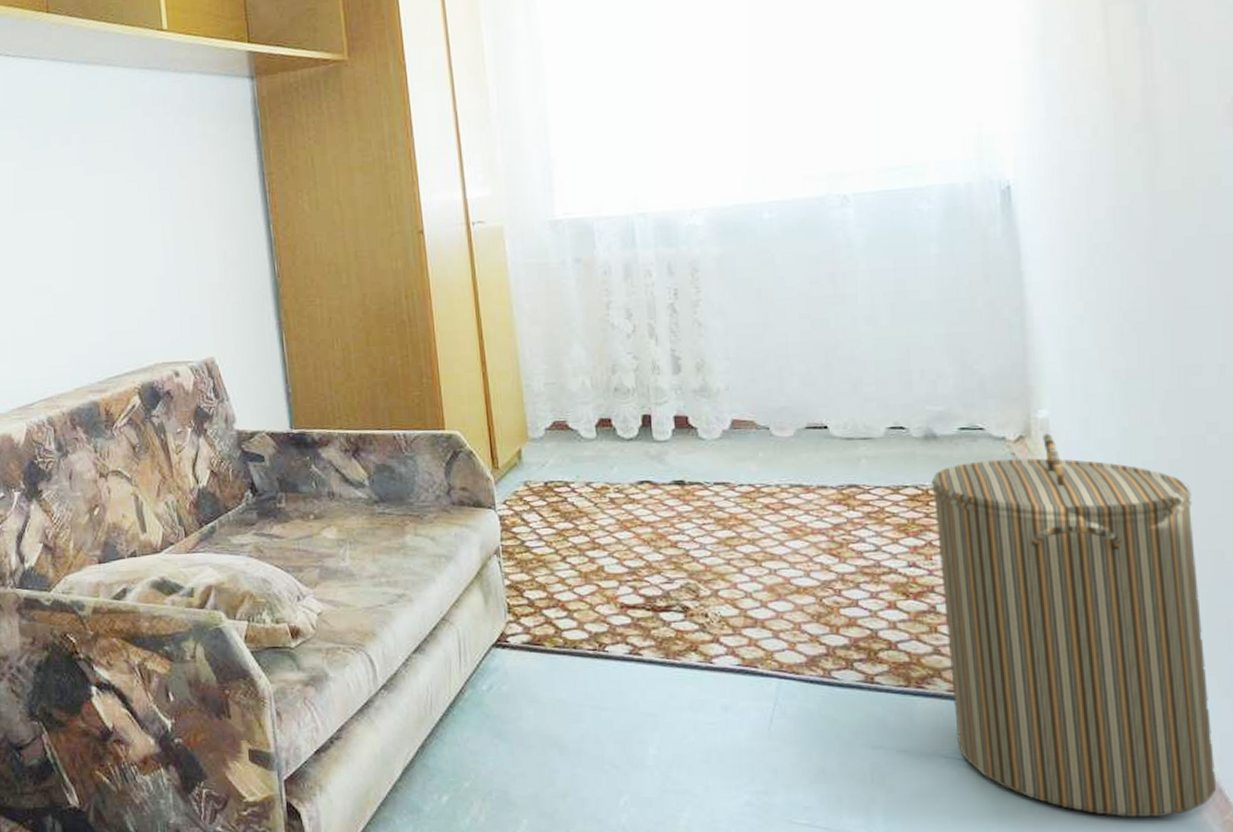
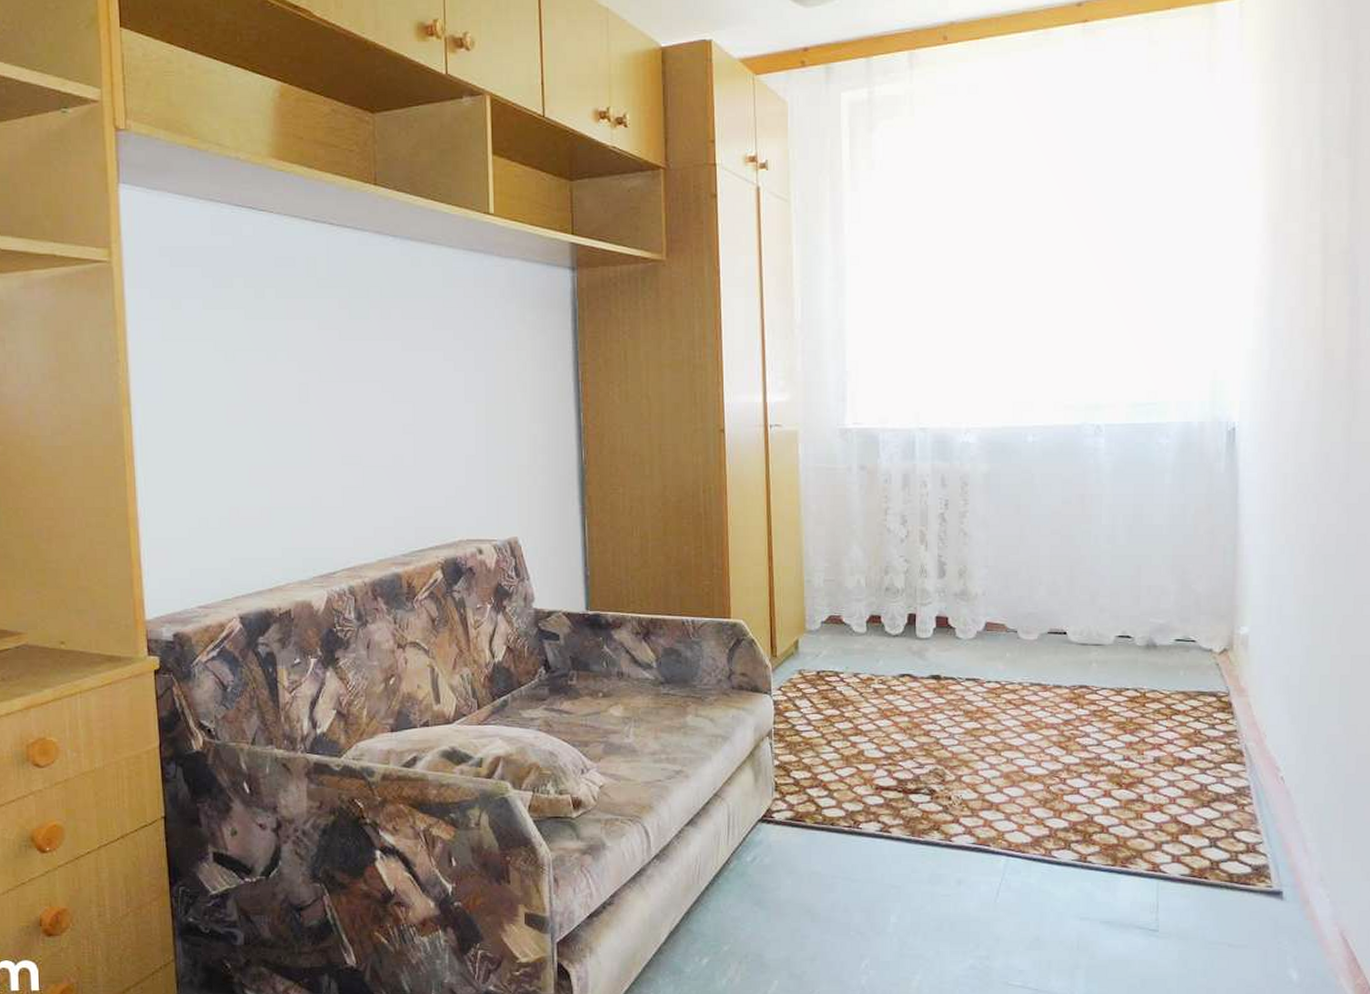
laundry hamper: present [931,433,1217,817] -> none [1148,648,1356,980]

